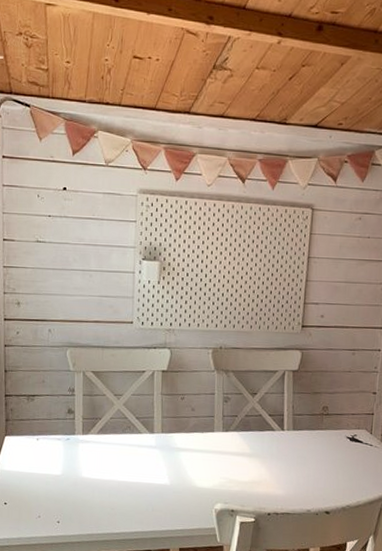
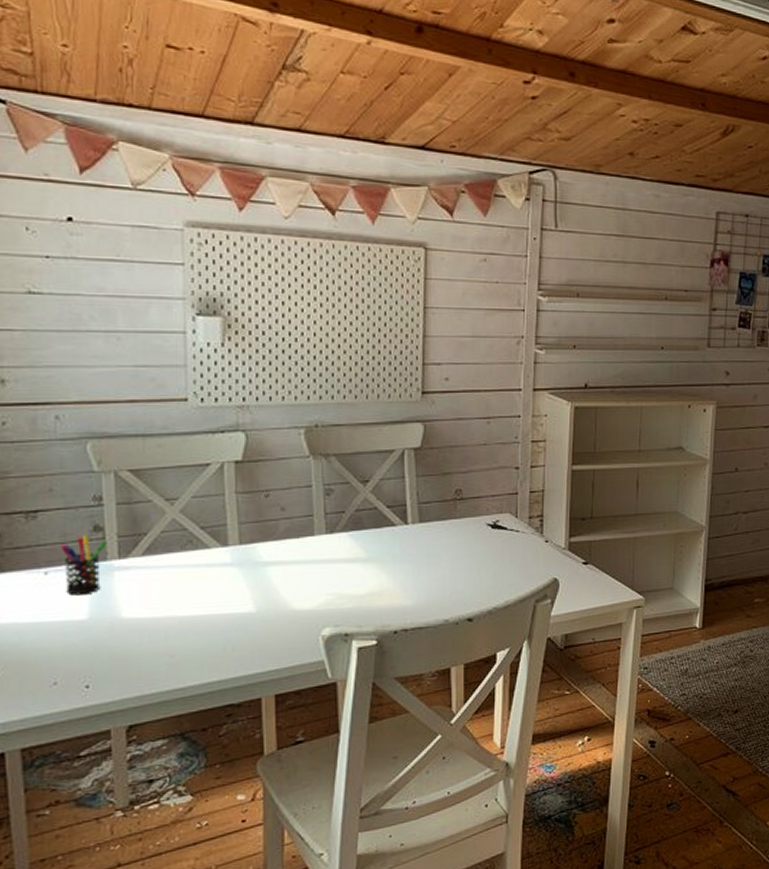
pen holder: none [47,414,76,458] -> present [59,533,107,596]

